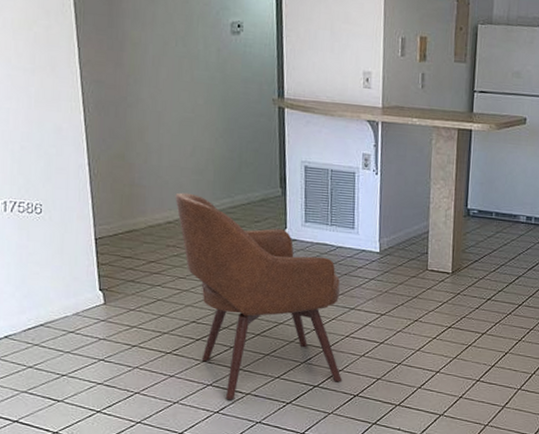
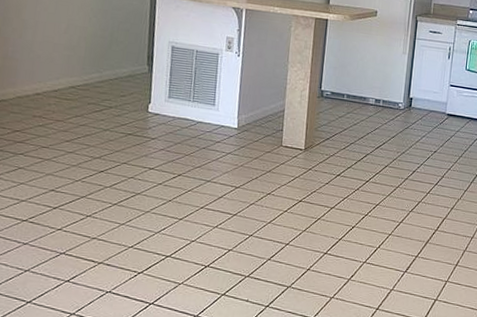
chair: present [175,192,341,399] -> none [45,66,198,268]

